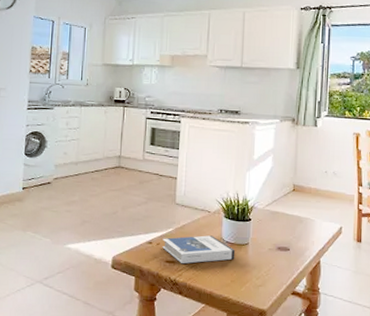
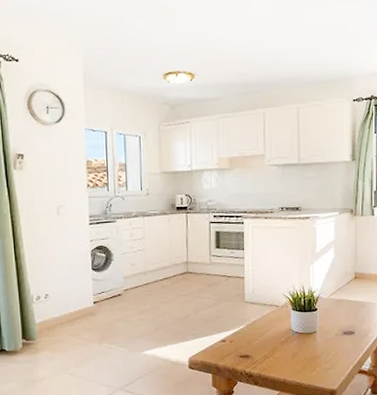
hardback book: present [162,235,236,264] -> none [235,328,305,358]

